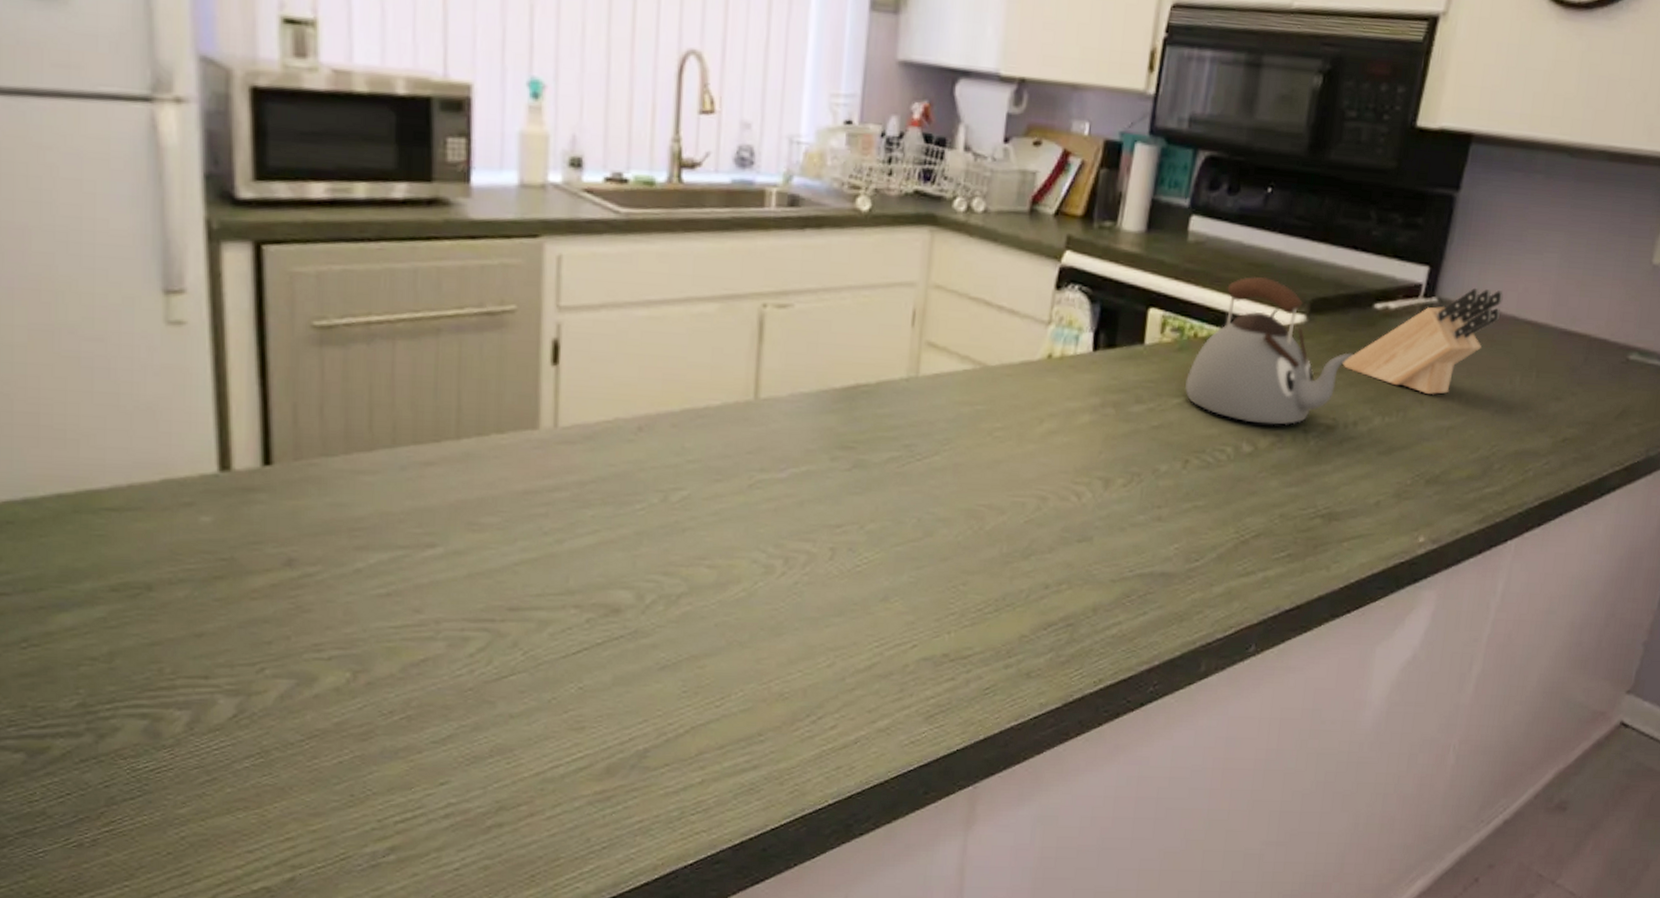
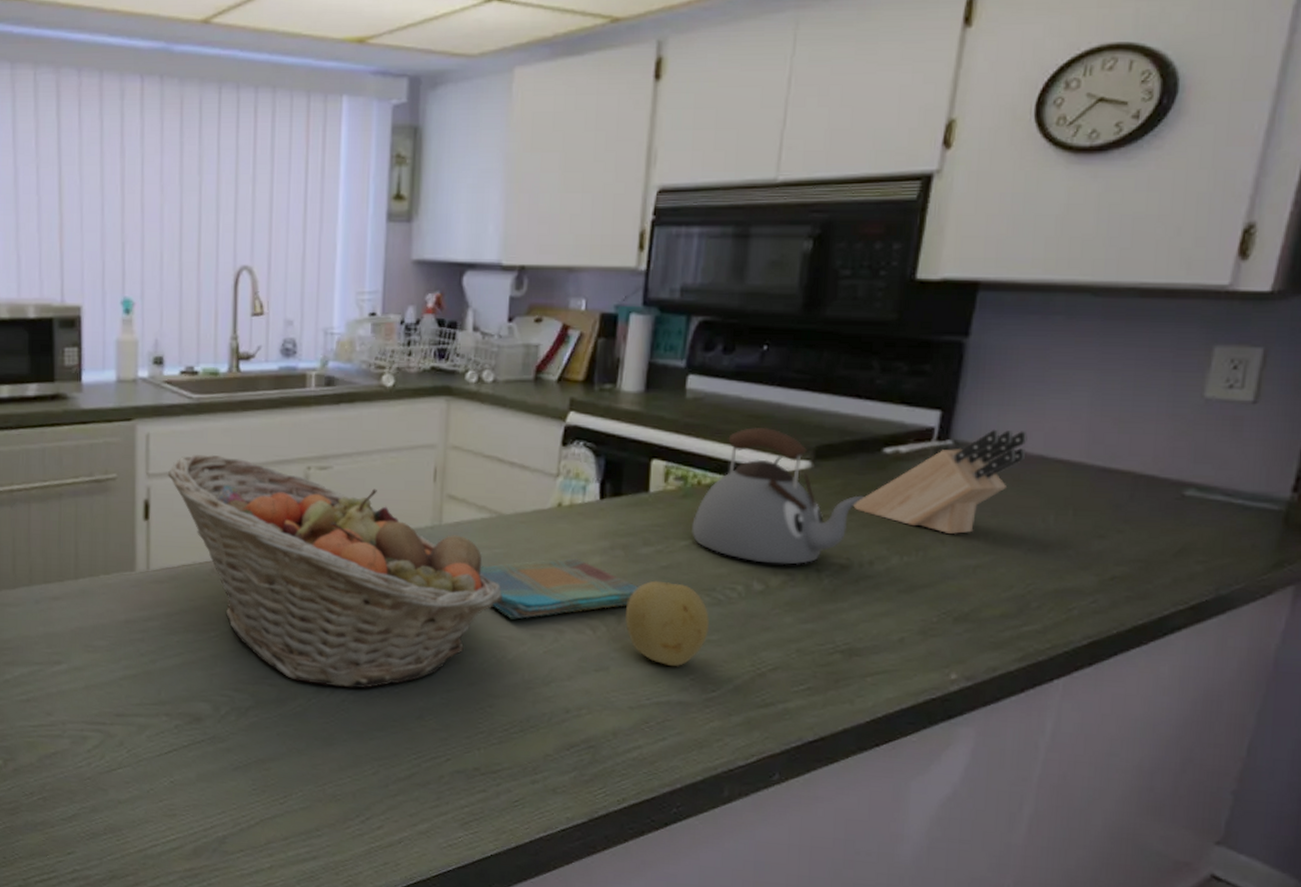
fruit basket: none [584,284,983,568] -> present [167,454,503,689]
dish towel: none [958,417,1129,486] -> present [479,558,639,620]
fruit: none [1112,441,1197,536] -> present [625,580,709,667]

